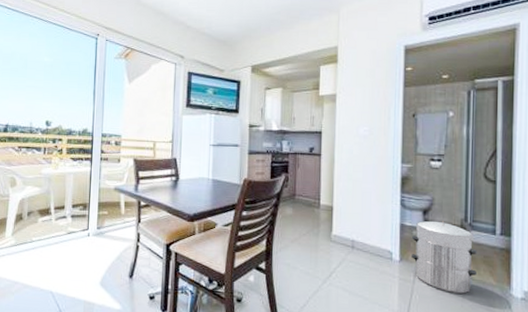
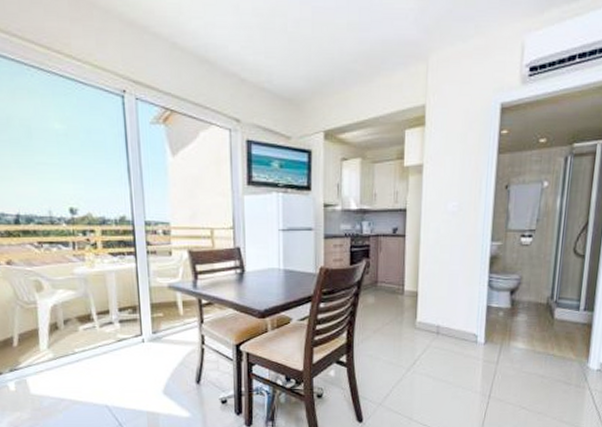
waste bin: present [412,220,477,294] -> none [496,299,560,370]

